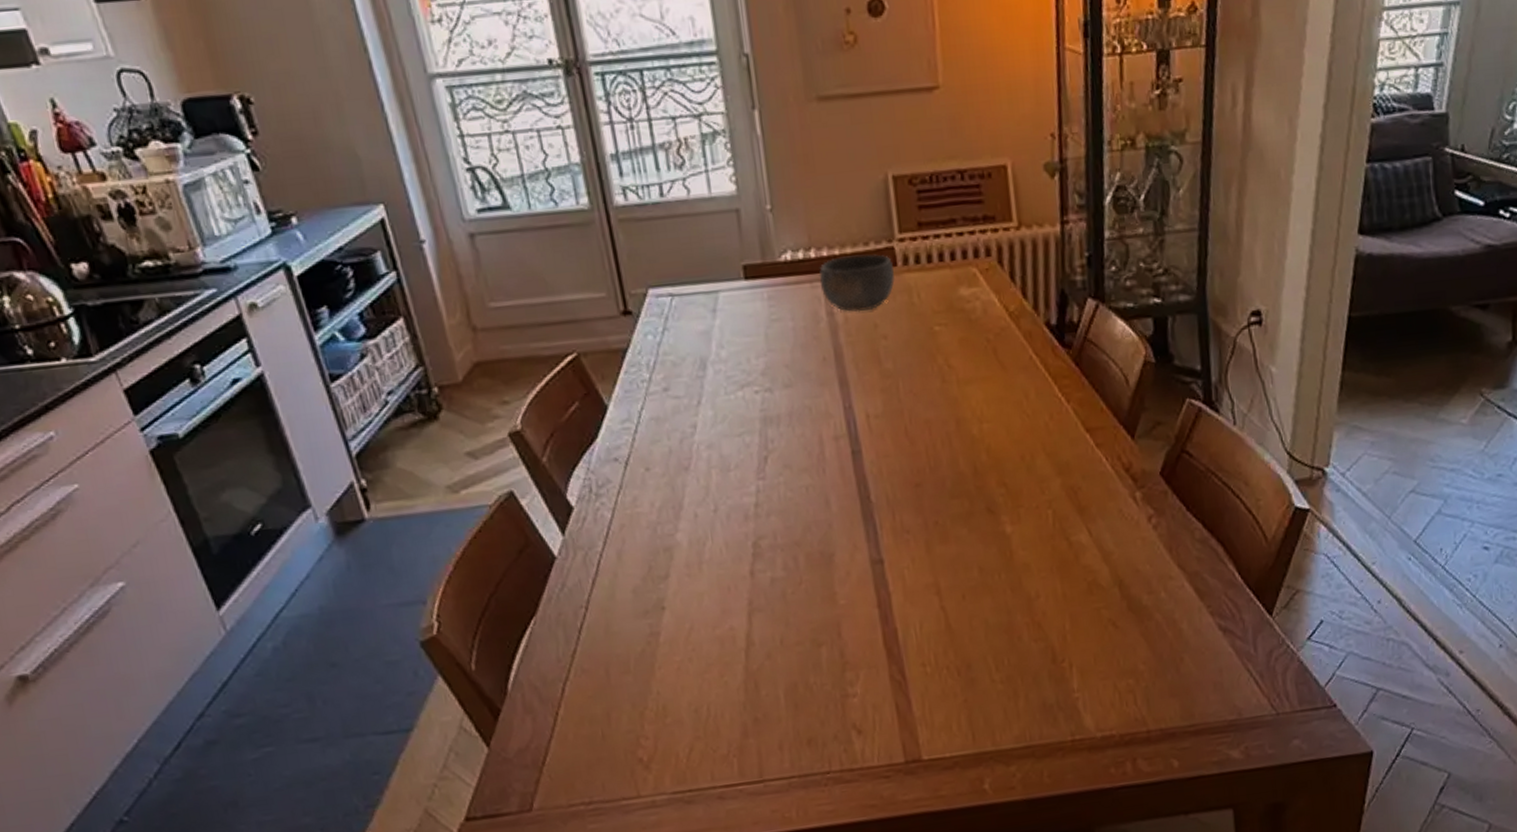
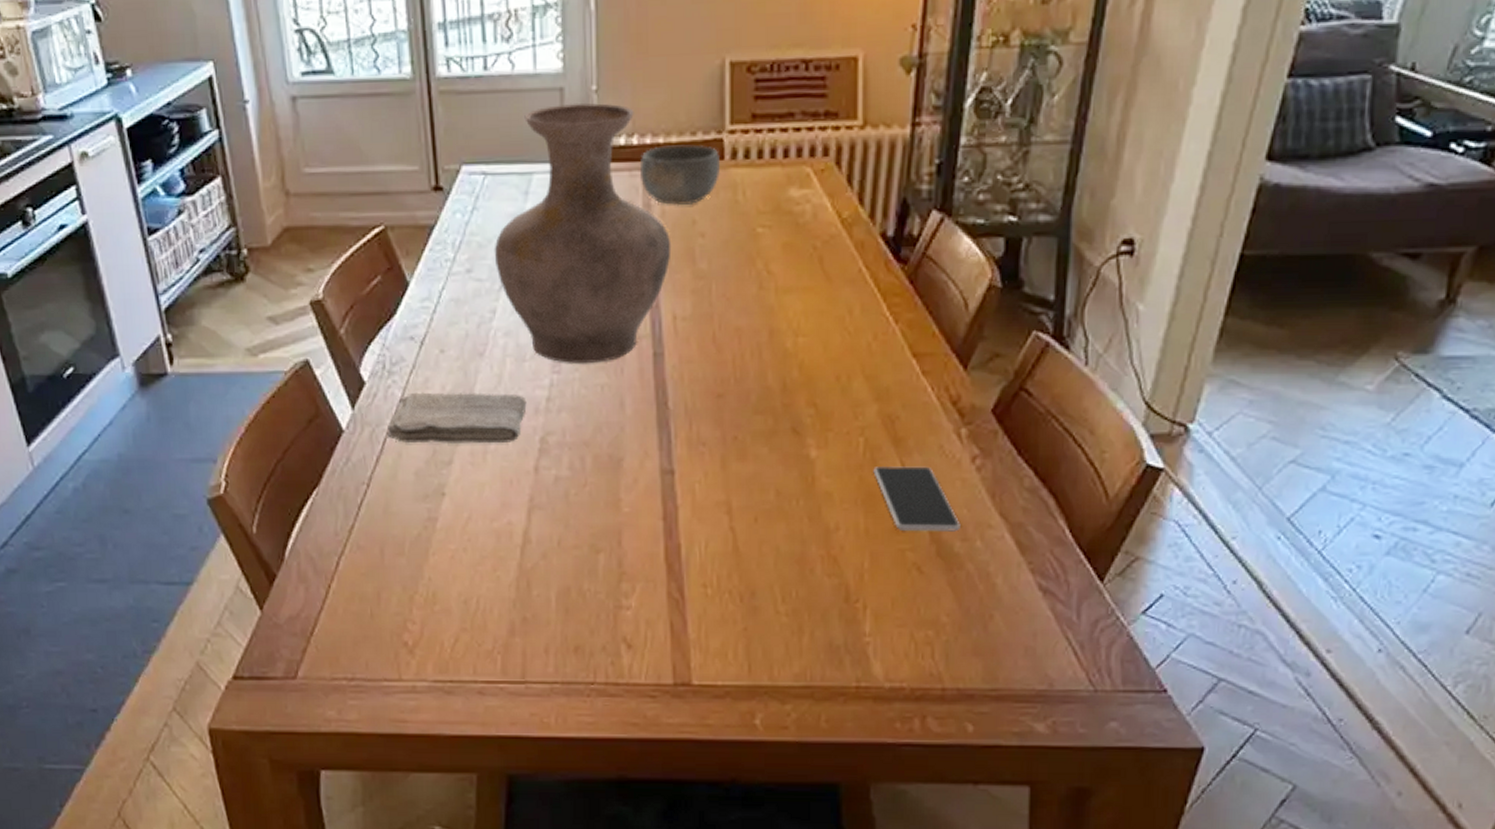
washcloth: none [599,504,736,563] -> present [386,392,527,444]
vase: none [688,221,858,469] -> present [494,102,672,363]
smartphone: none [1063,530,1146,591] -> present [873,465,961,532]

